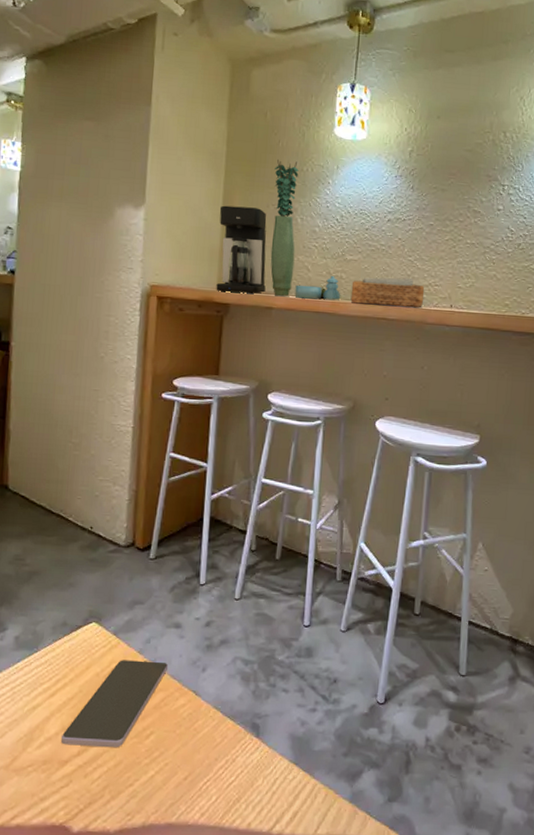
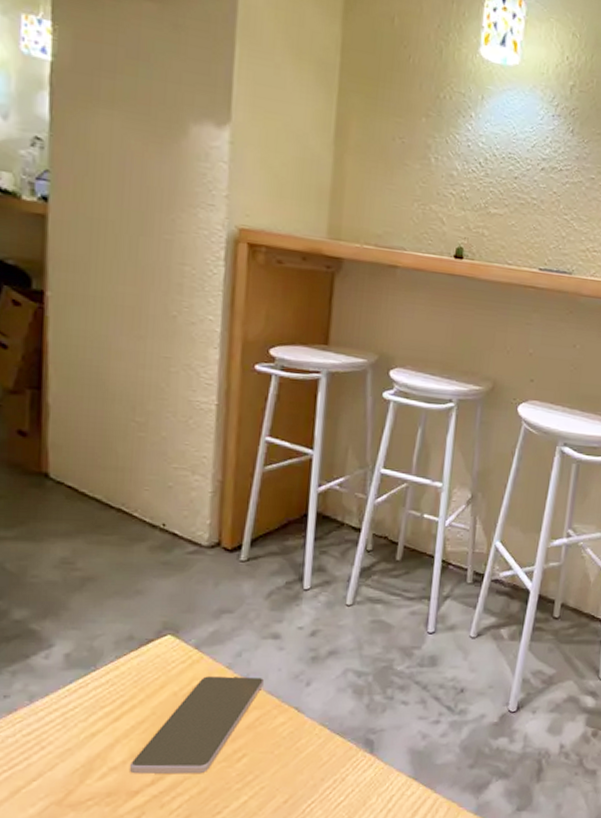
coffee maker: present [216,205,267,294] -> none [325,133,392,248]
vase: present [270,159,299,297] -> none [395,79,434,254]
sugar dispenser: present [294,276,341,300] -> none [425,232,482,262]
napkin holder: present [350,277,425,308] -> none [493,236,581,277]

